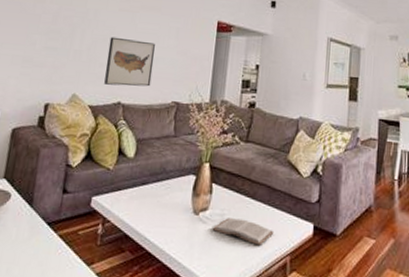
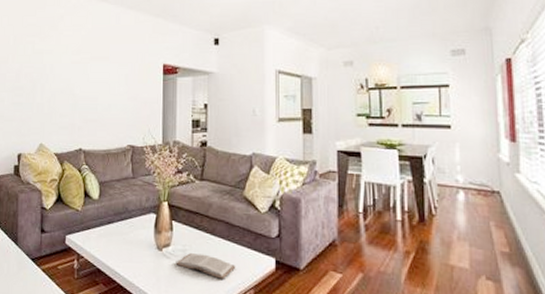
wall art: present [104,36,155,87] -> none [65,88,108,134]

